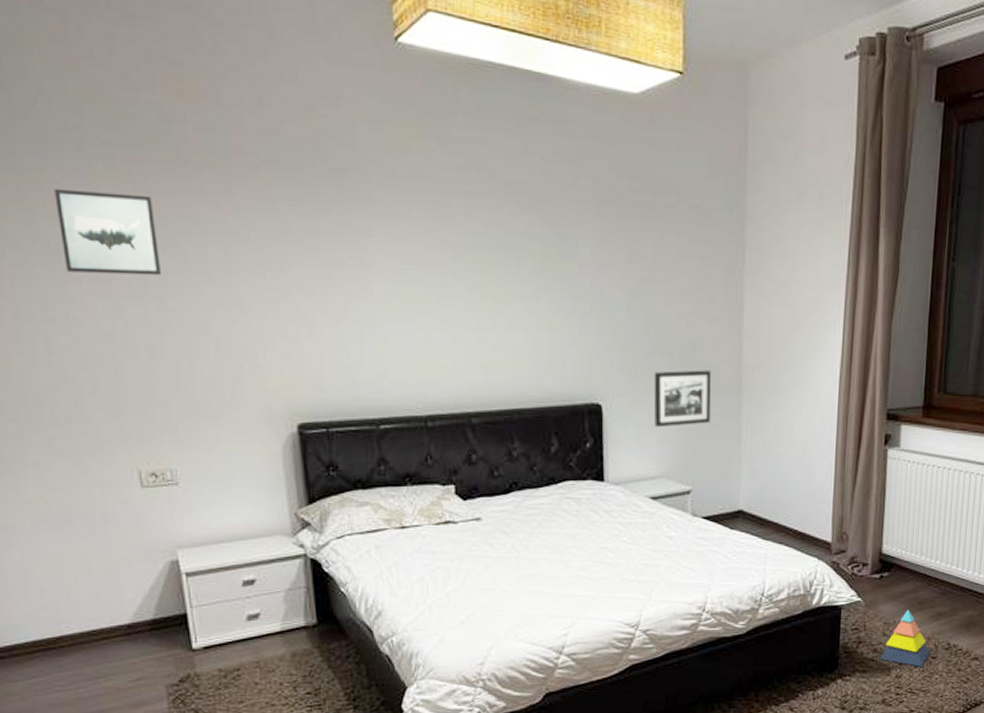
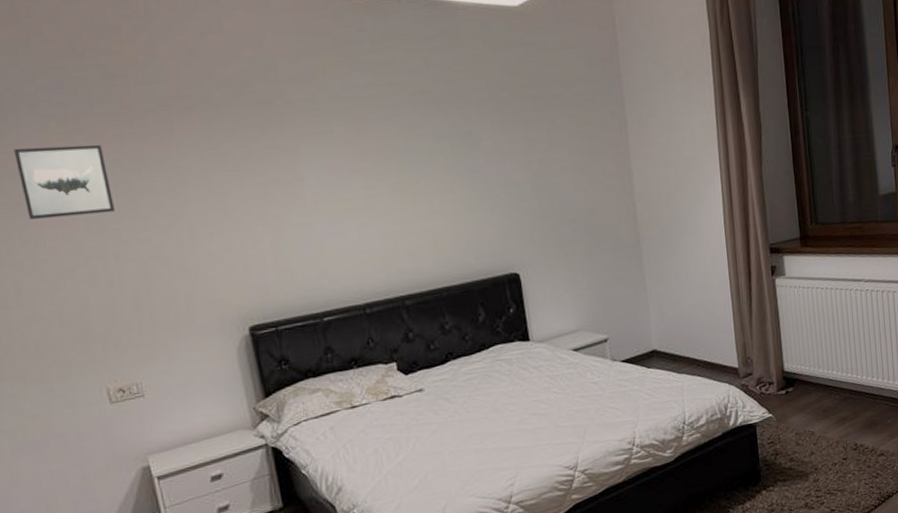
picture frame: present [654,370,712,428] -> none [562,231,617,287]
stacking toy: present [880,609,930,667] -> none [797,418,841,469]

